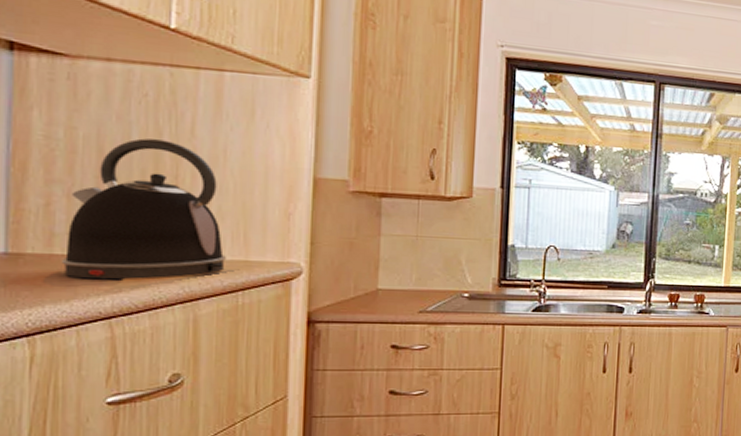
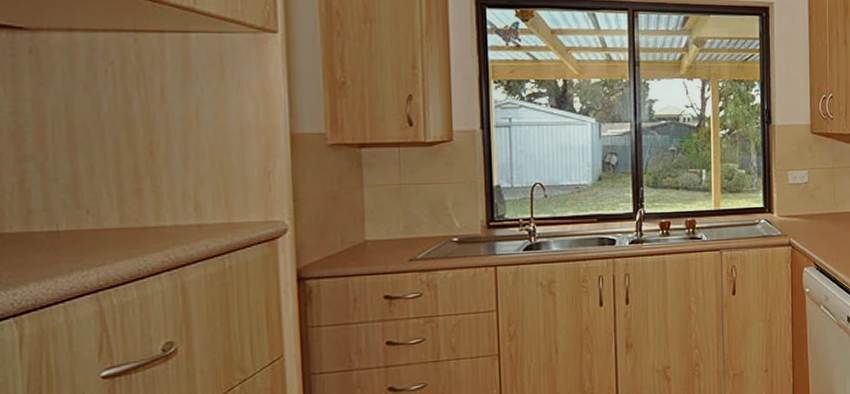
kettle: present [61,138,226,280] -> none [41,107,208,255]

